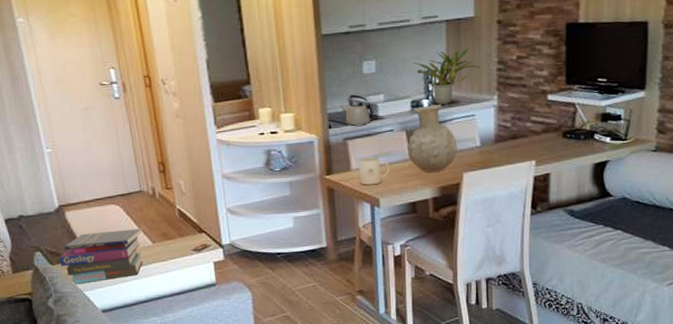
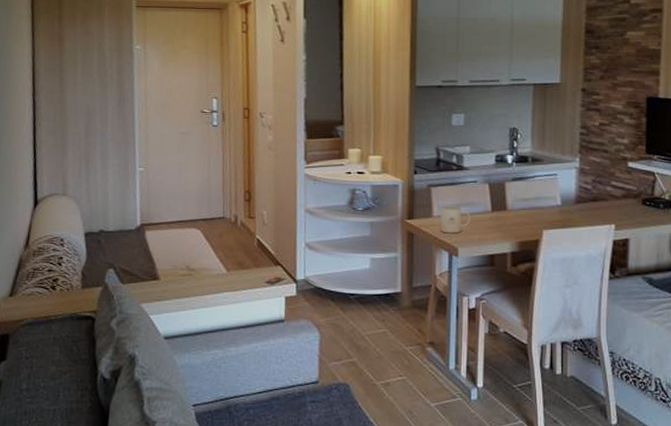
books: present [59,228,143,284] -> none [130,254,219,307]
kettle: present [340,94,374,127] -> none [427,144,459,175]
vase: present [406,104,458,173] -> none [488,161,539,227]
potted plant: present [413,48,480,106] -> none [500,111,564,163]

